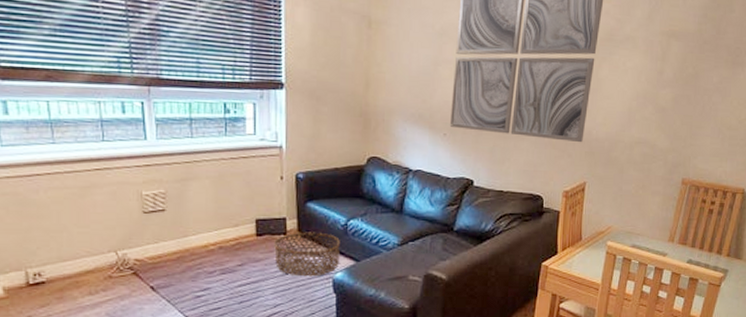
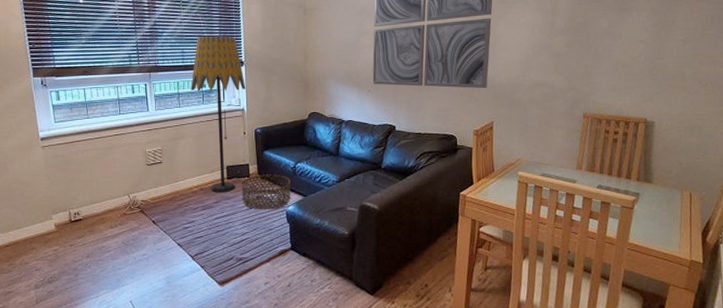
floor lamp: none [208,42,286,253] -> present [191,35,246,193]

